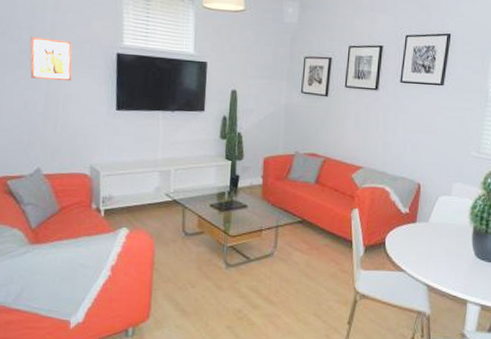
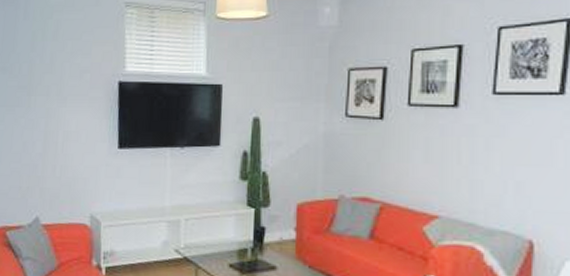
wall art: present [30,37,73,82] -> none [29,70,72,118]

